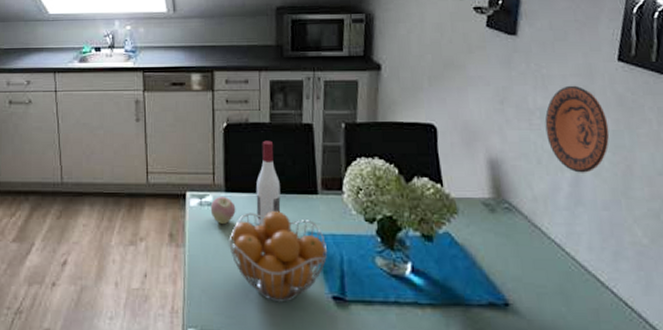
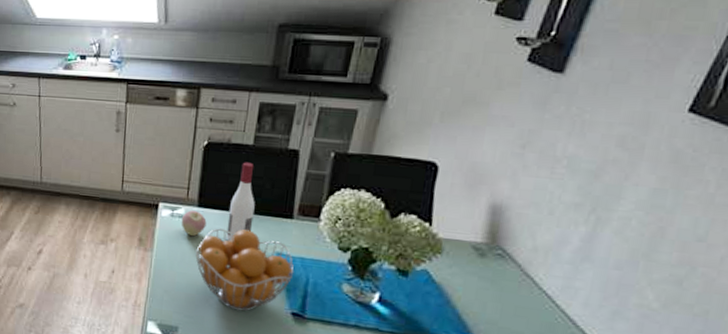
decorative plate: present [545,85,610,173] -> none [568,134,652,230]

